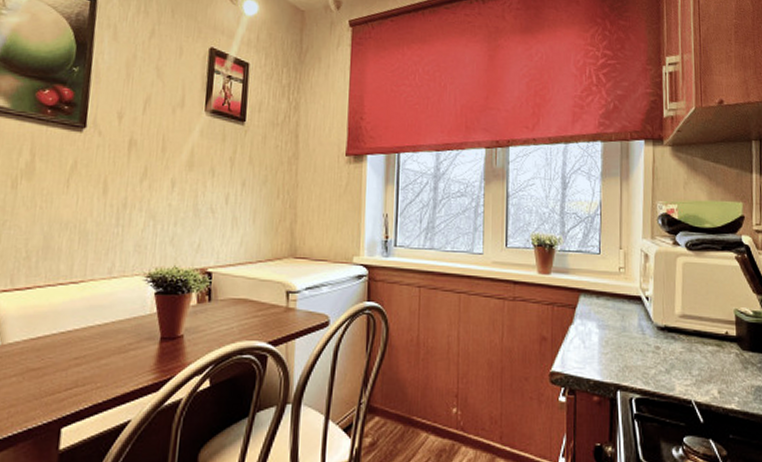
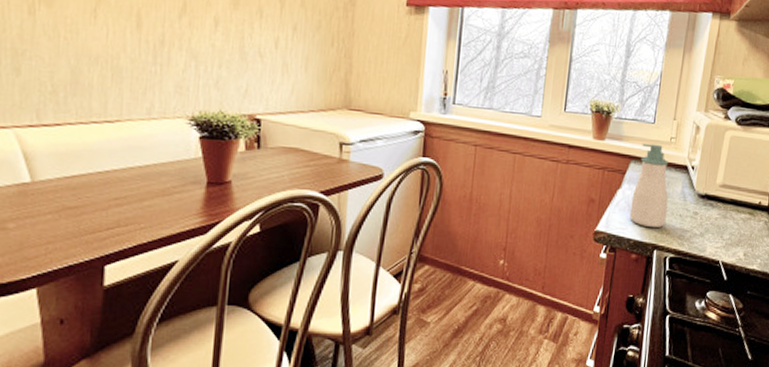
soap bottle: none [586,275,626,365] -> present [629,143,669,227]

